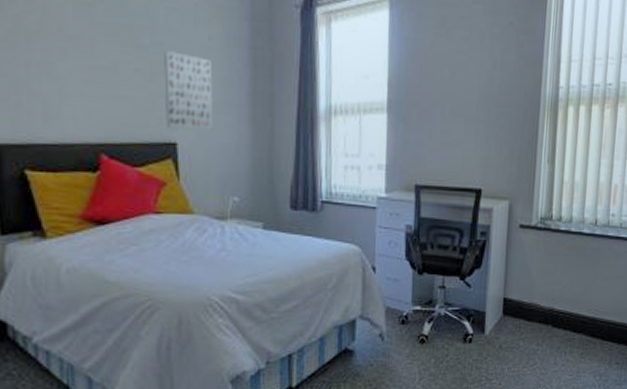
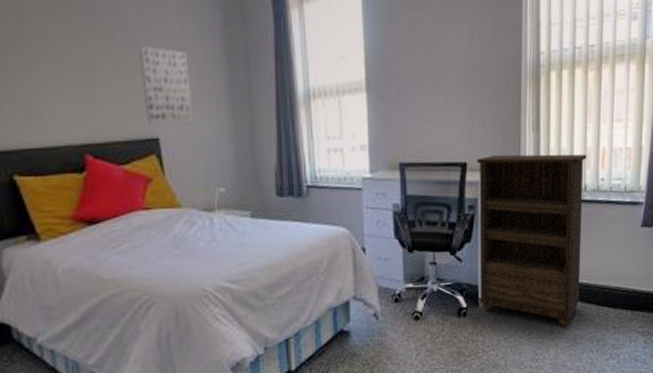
bookshelf: none [486,184,599,359] -> present [477,154,587,326]

